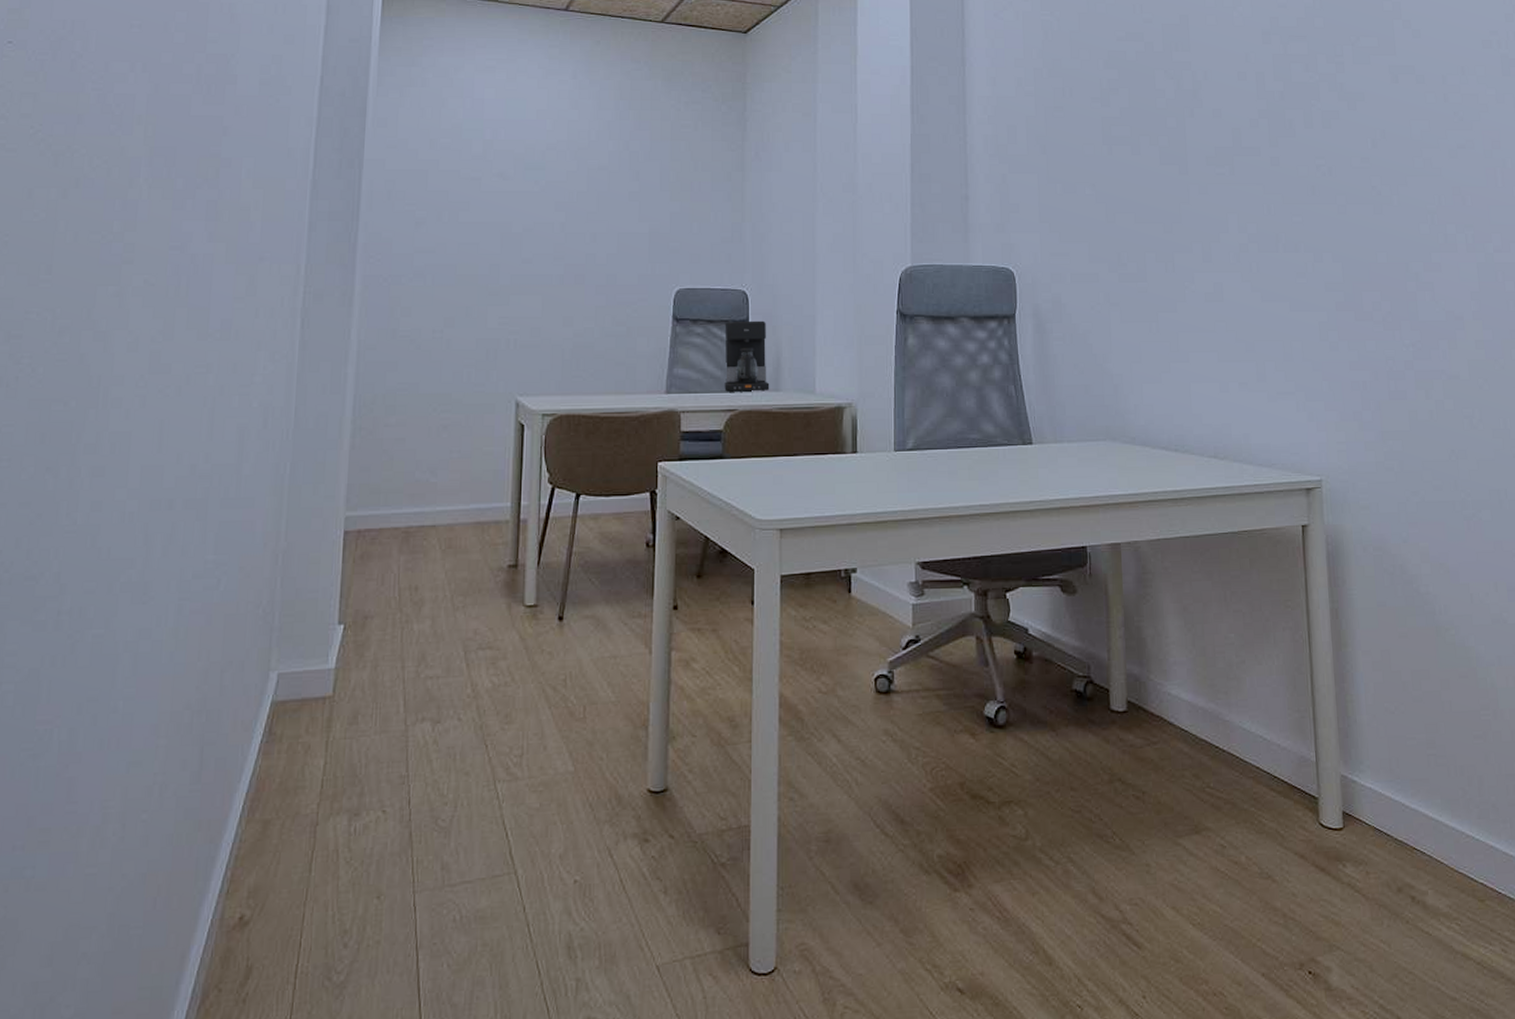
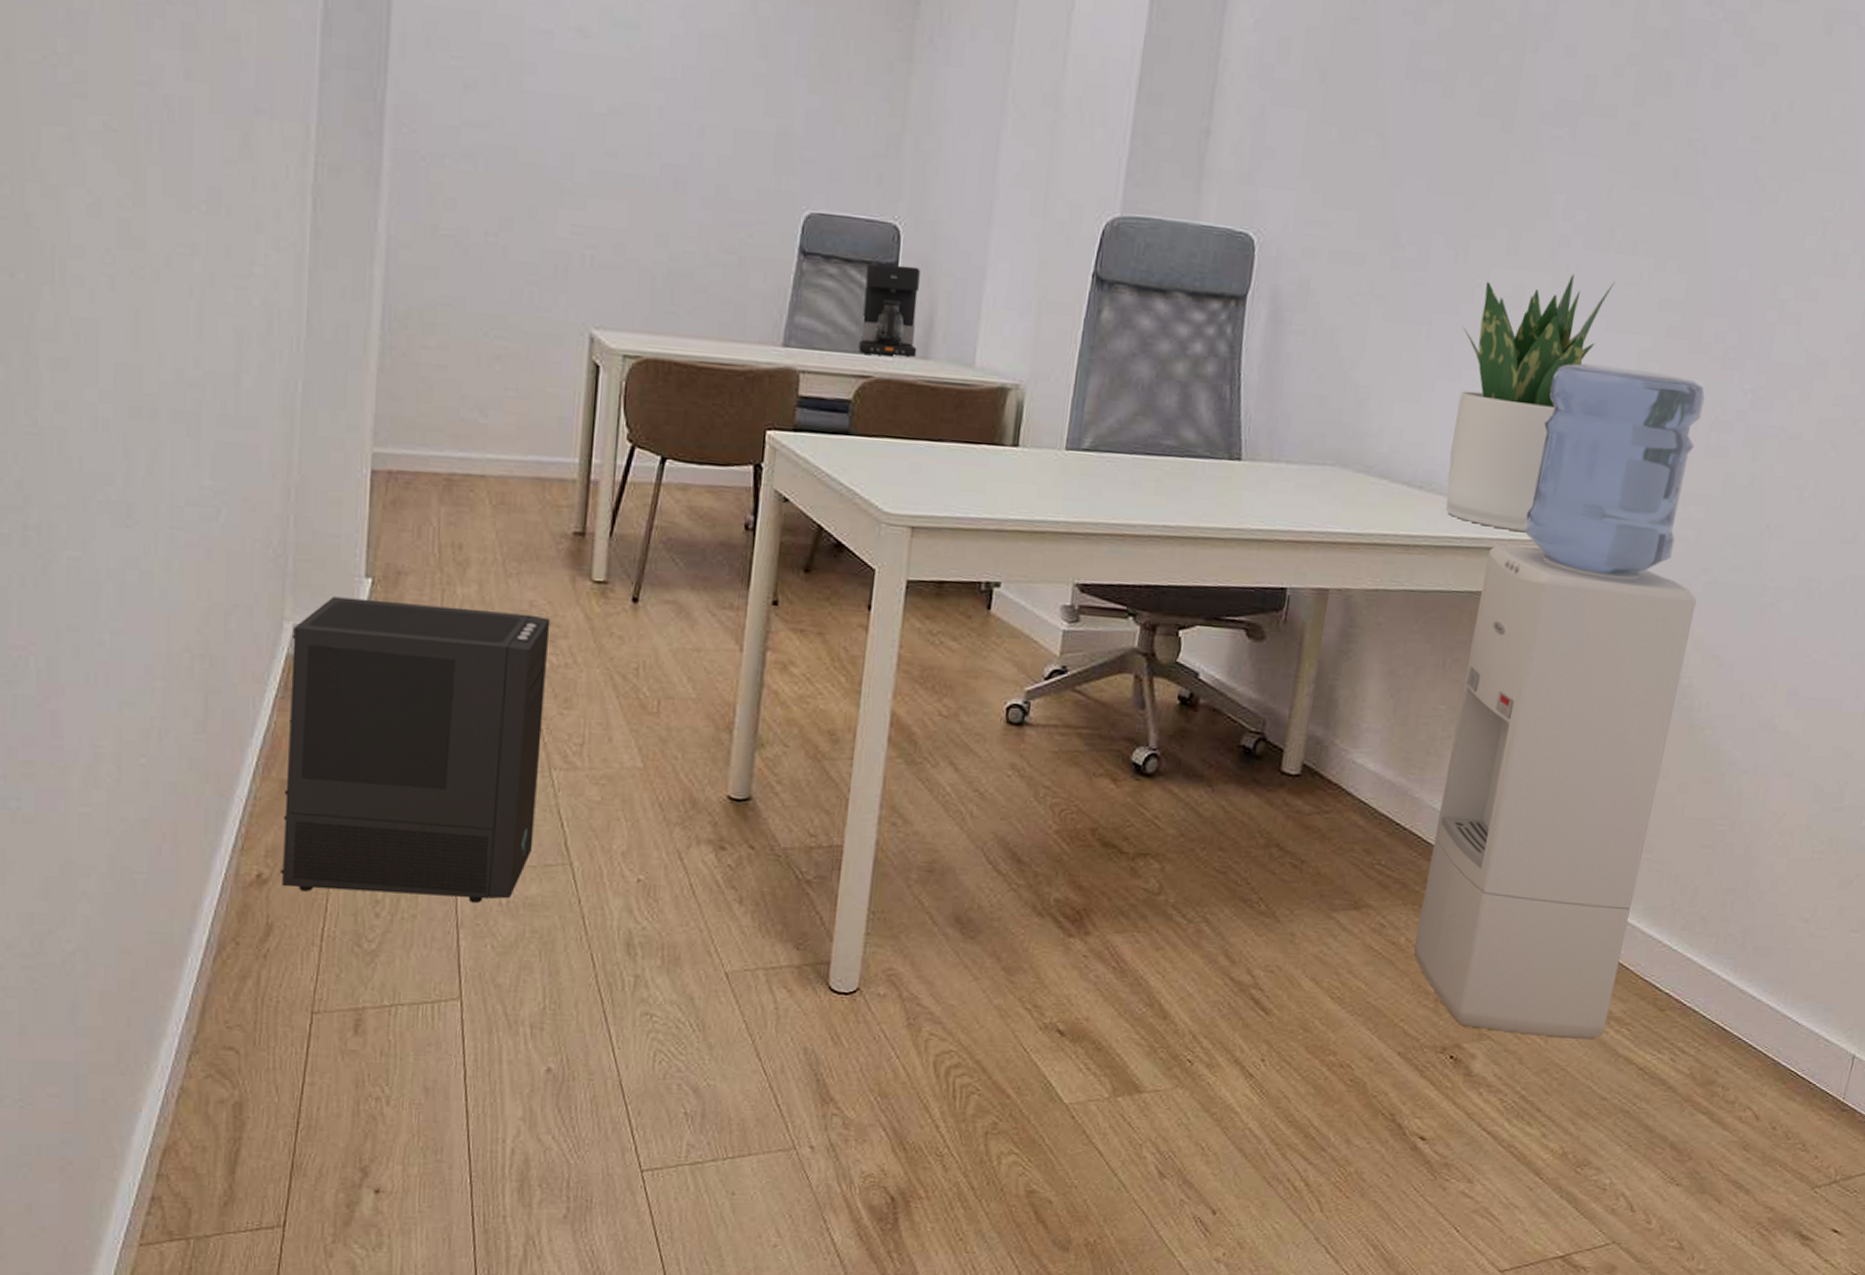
computer tower: none [261,641,492,929] -> present [281,596,551,904]
planter: none [1182,271,1288,478] -> present [1445,274,1615,533]
water cooler: none [1240,338,1437,941] -> present [1414,362,1705,1040]

